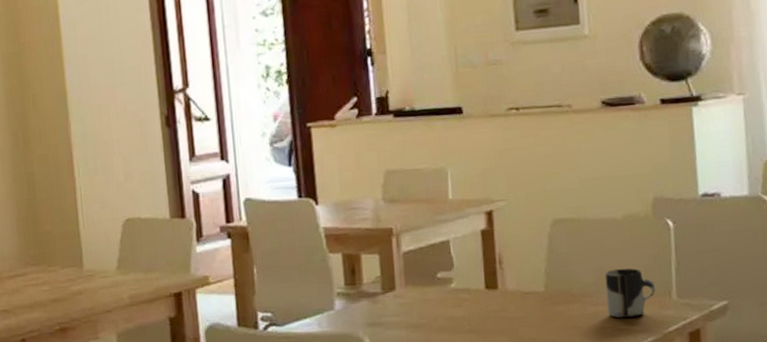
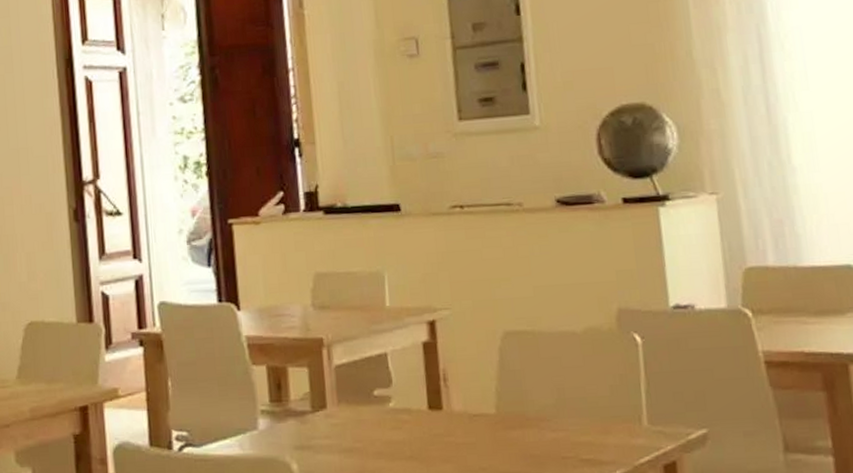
cup: present [605,268,656,318] -> none [564,389,624,447]

